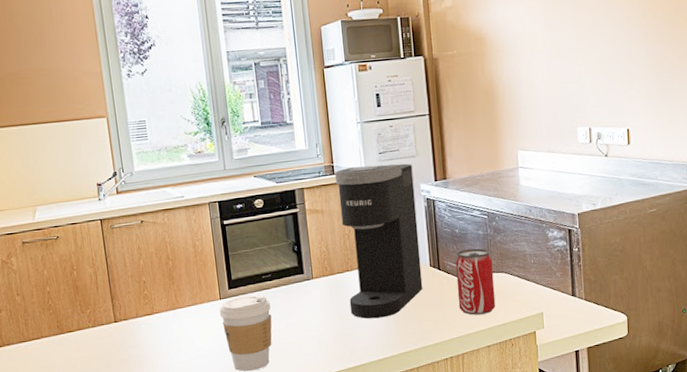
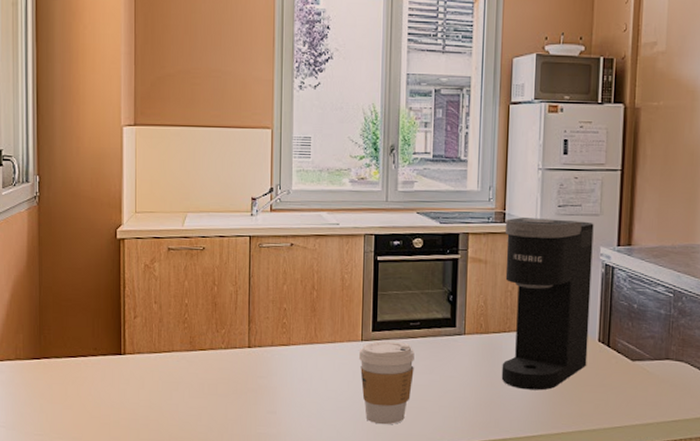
beverage can: present [455,248,496,315] -> none [625,328,672,406]

